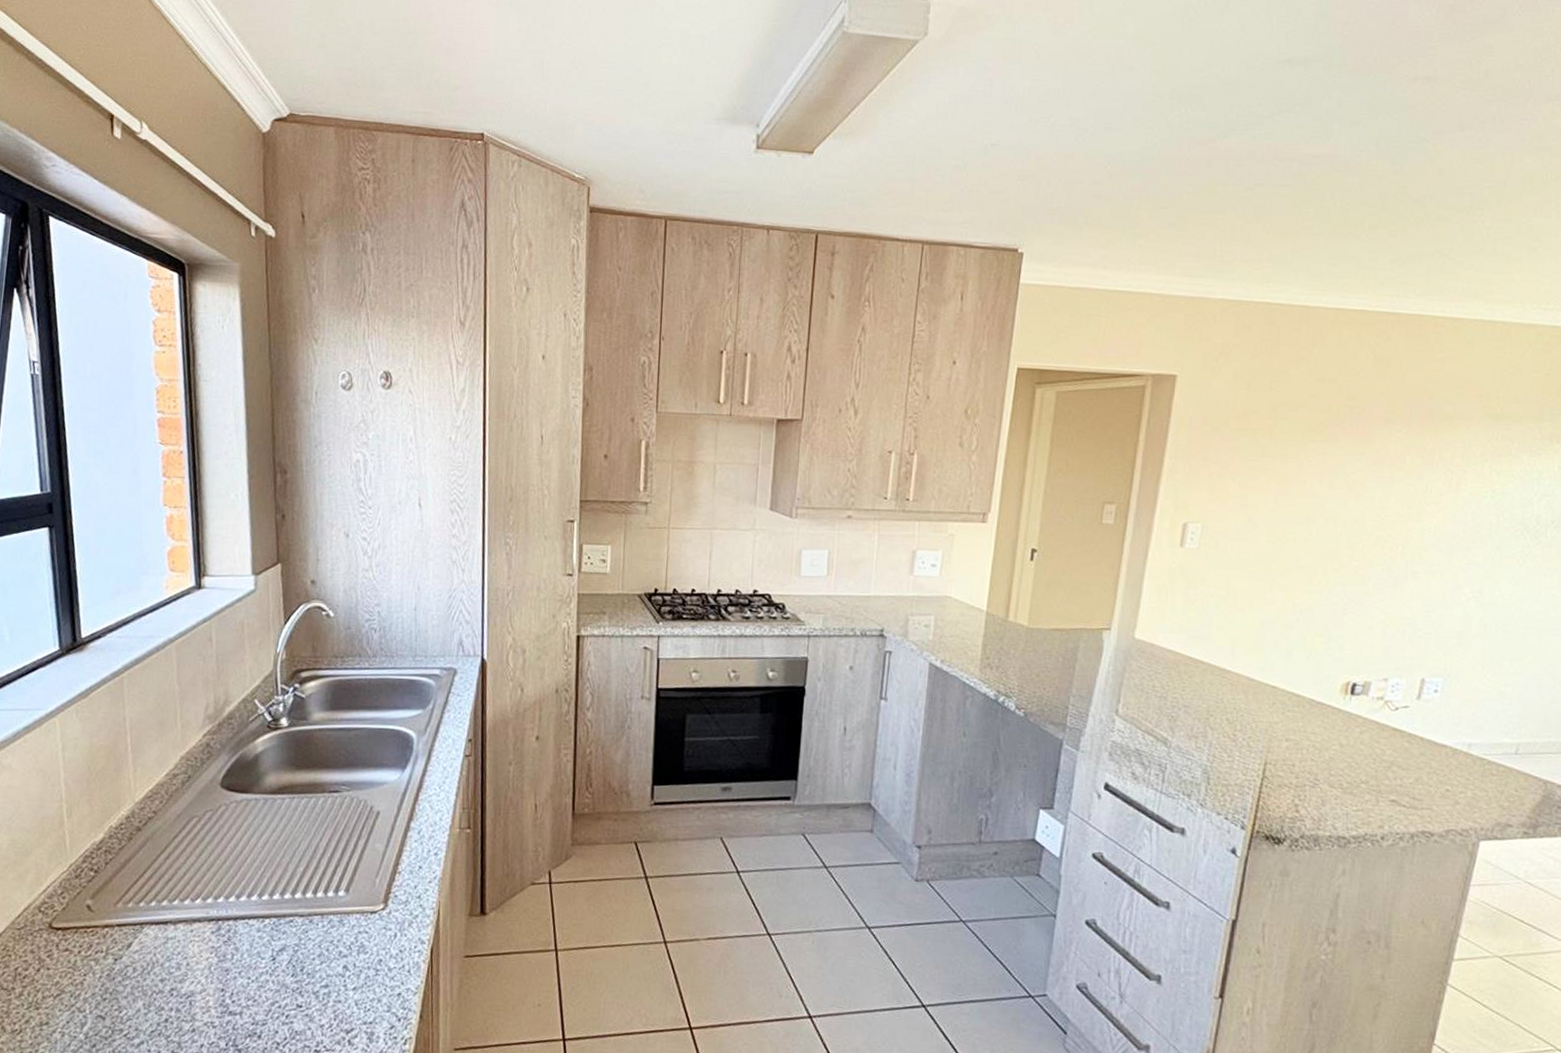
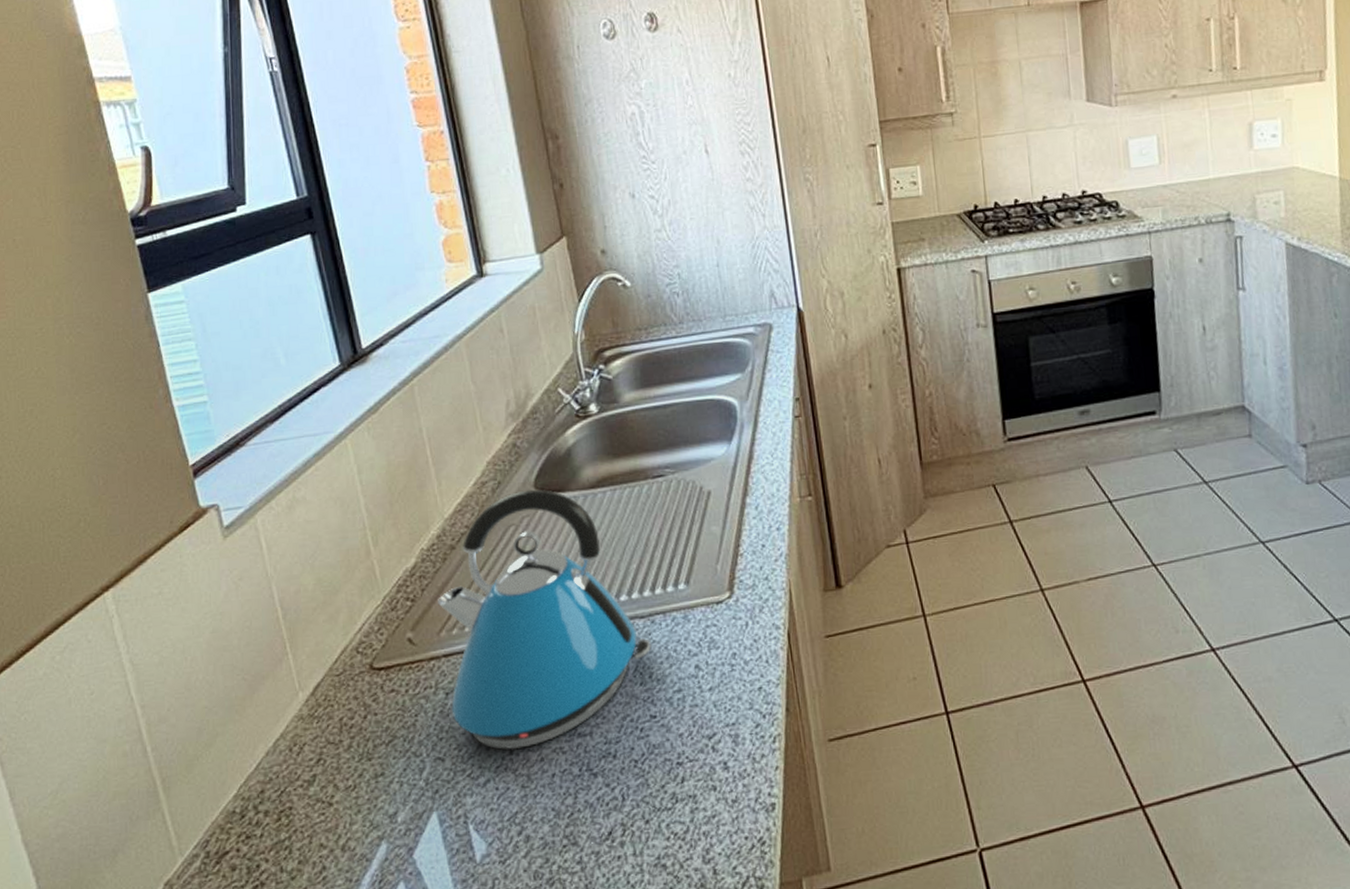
kettle: none [117,786,307,1018] -> present [438,489,652,750]

